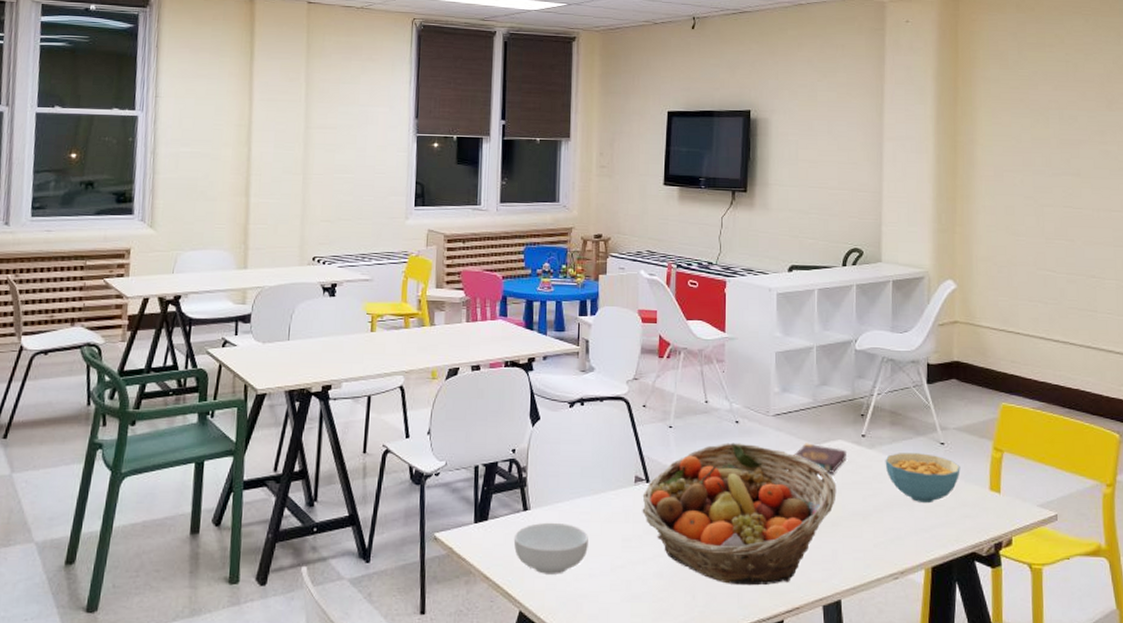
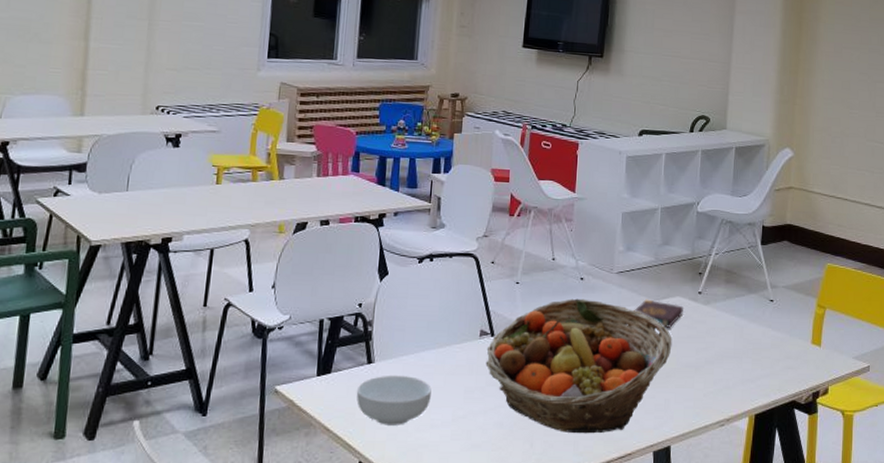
cereal bowl: present [885,453,960,504] -> none [718,309,787,356]

